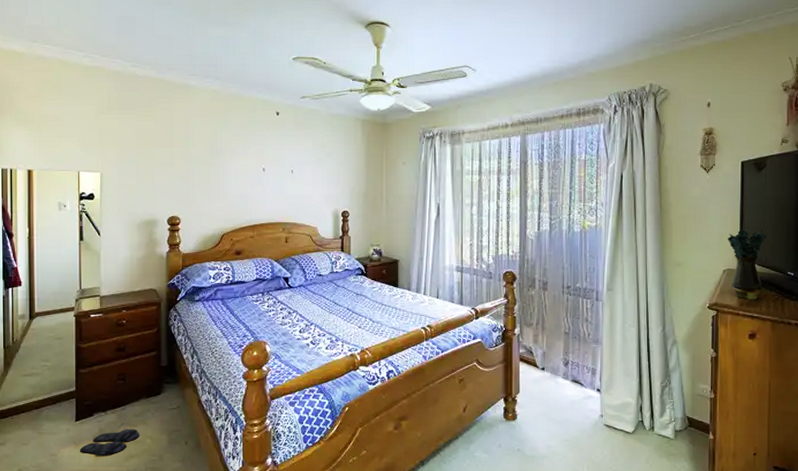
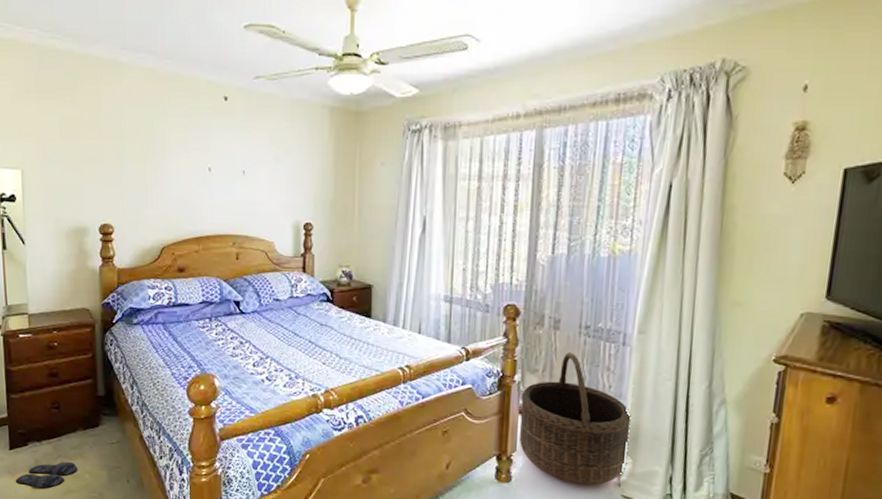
basket: none [521,308,607,418] -> present [519,352,632,486]
vase: present [728,227,767,300] -> none [809,258,869,354]

